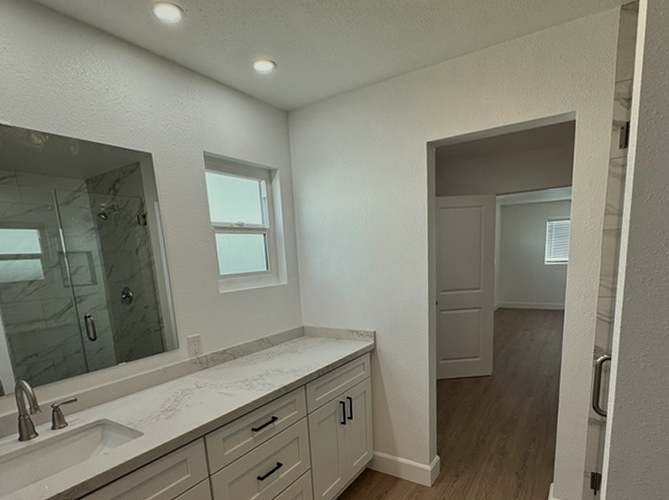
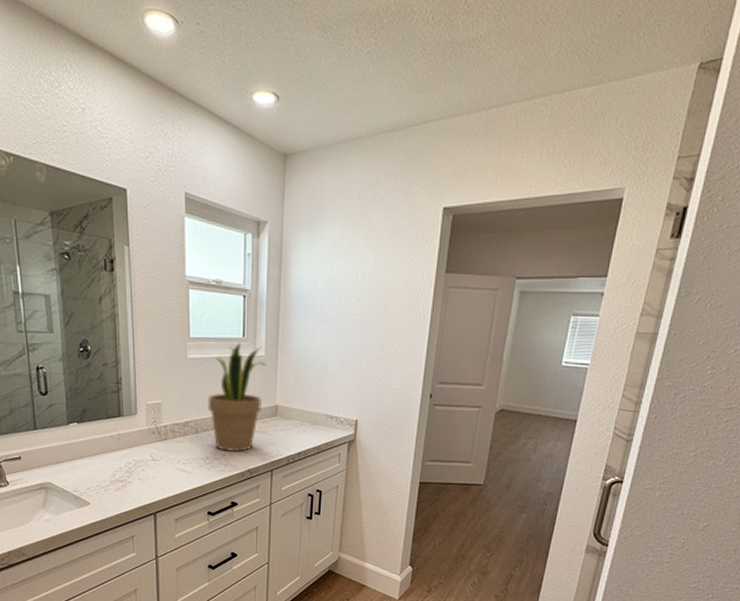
potted plant: none [241,275,290,373] -> present [208,343,266,453]

